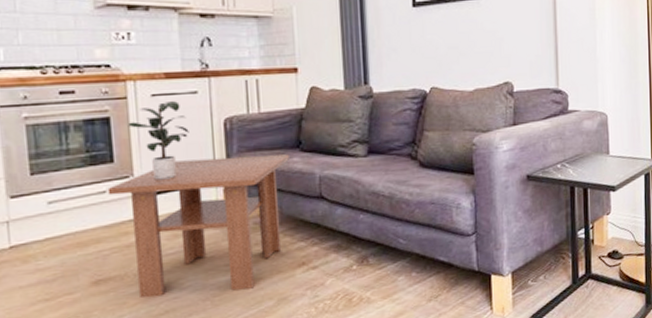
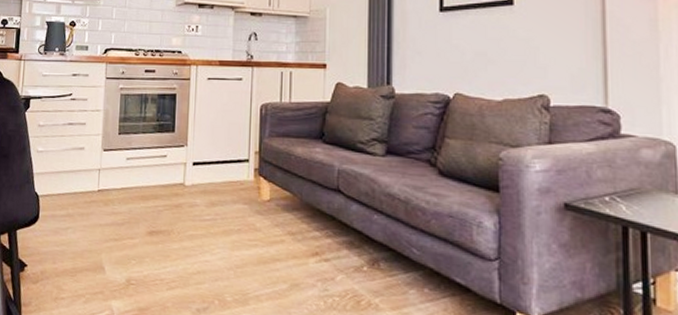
coffee table: present [107,154,289,298] -> none [167,137,312,268]
potted plant: present [128,101,189,180] -> none [188,85,232,153]

